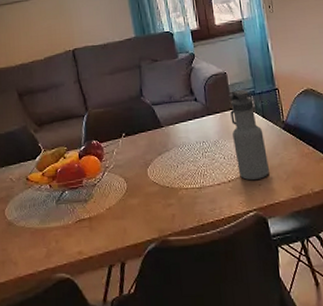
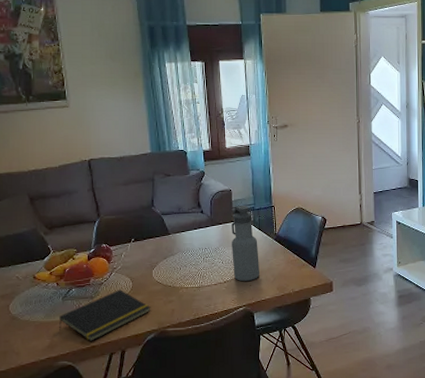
notepad: none [54,191,150,251] -> present [59,290,151,341]

